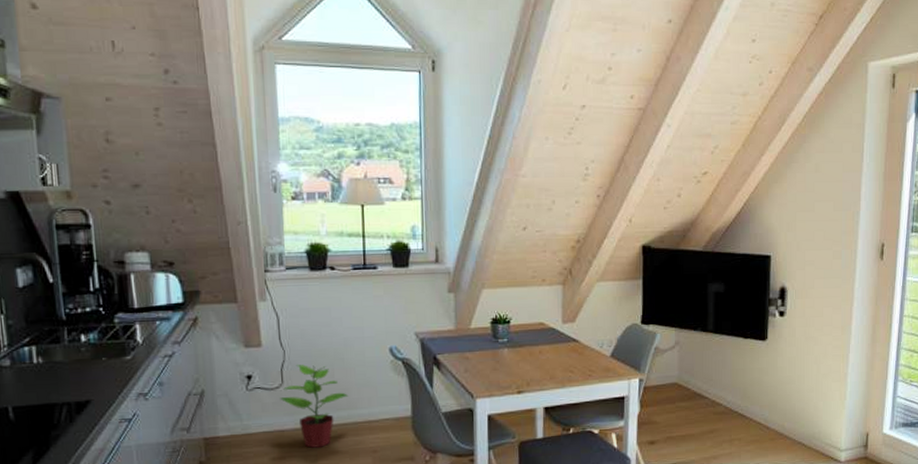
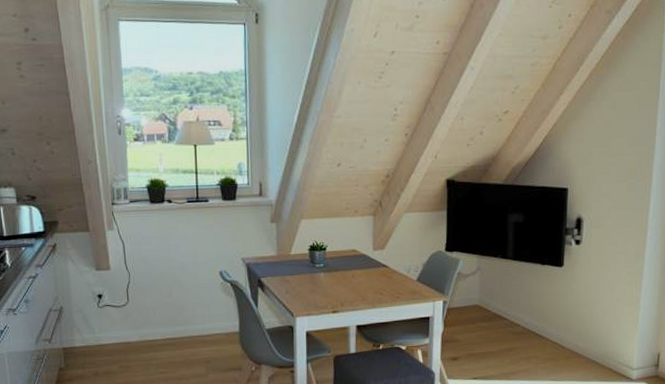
potted plant: present [280,365,349,448] -> none [126,286,185,358]

